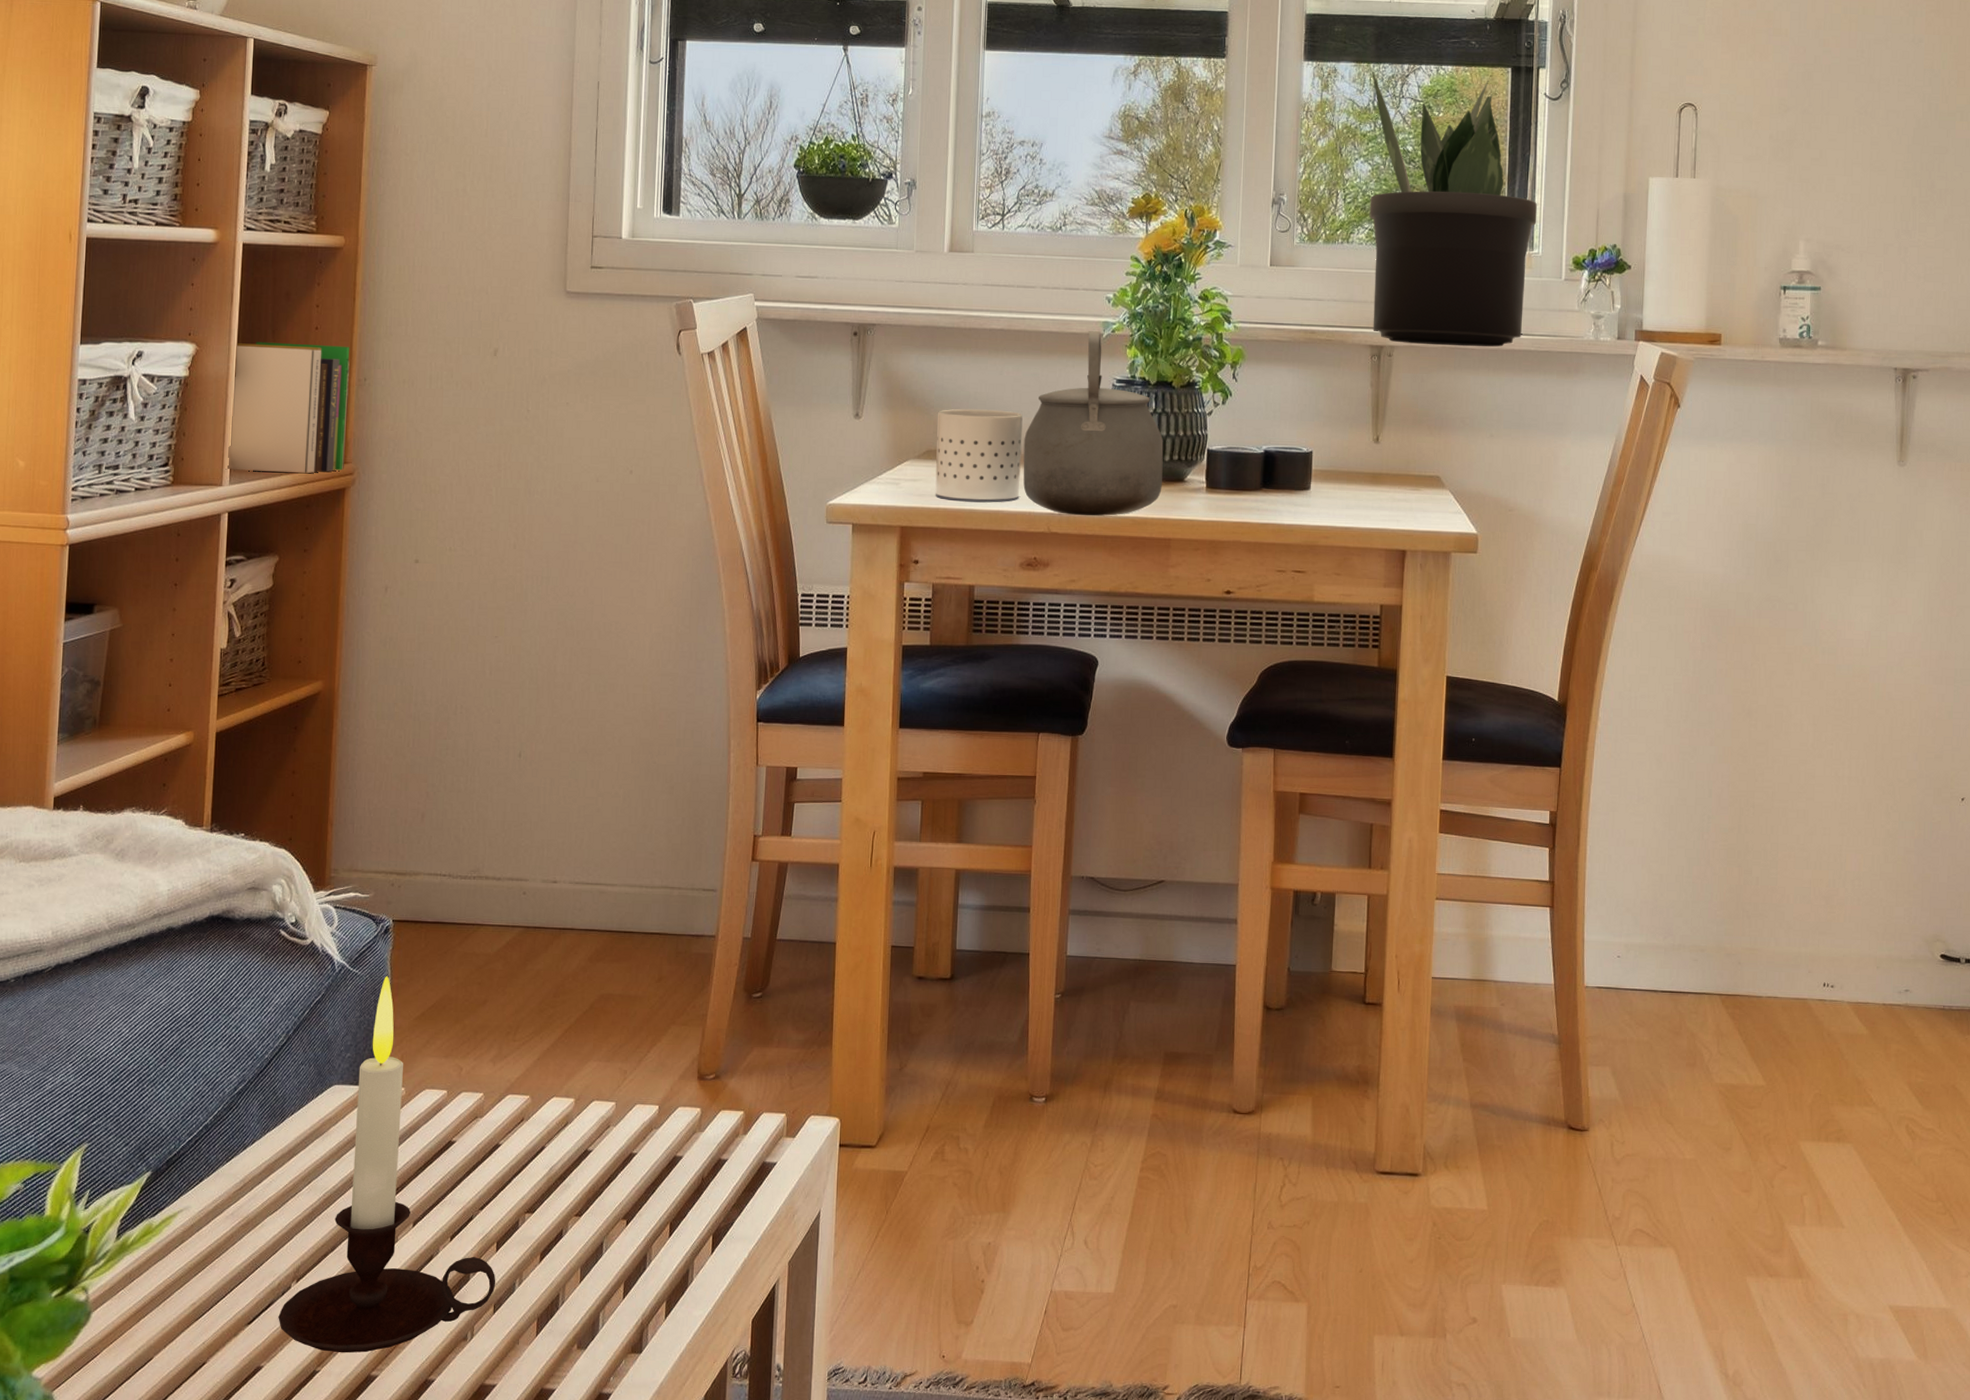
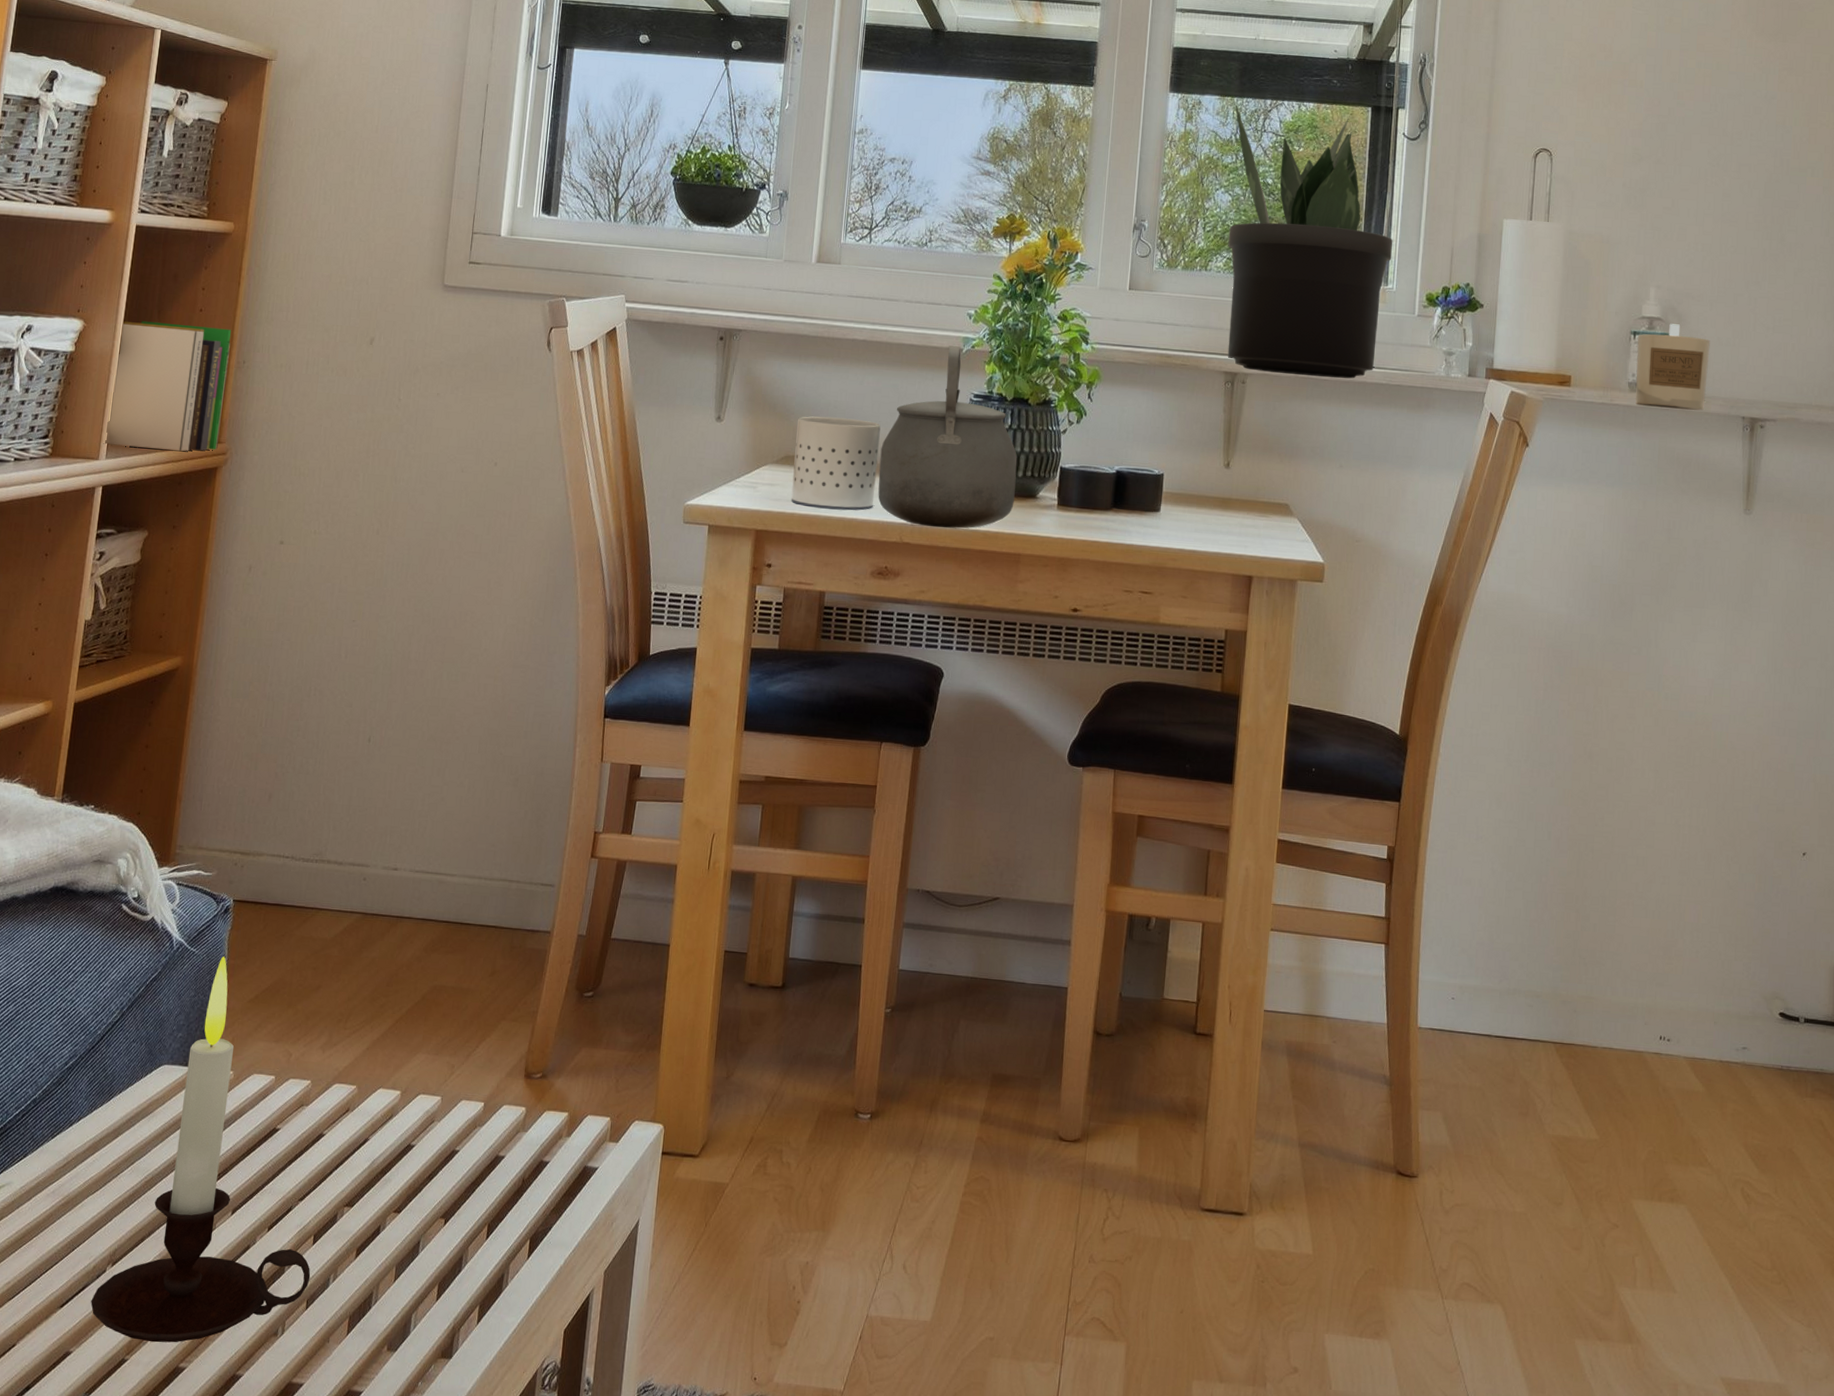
candle: none [1786,277,1861,364] -> present [1635,323,1710,411]

